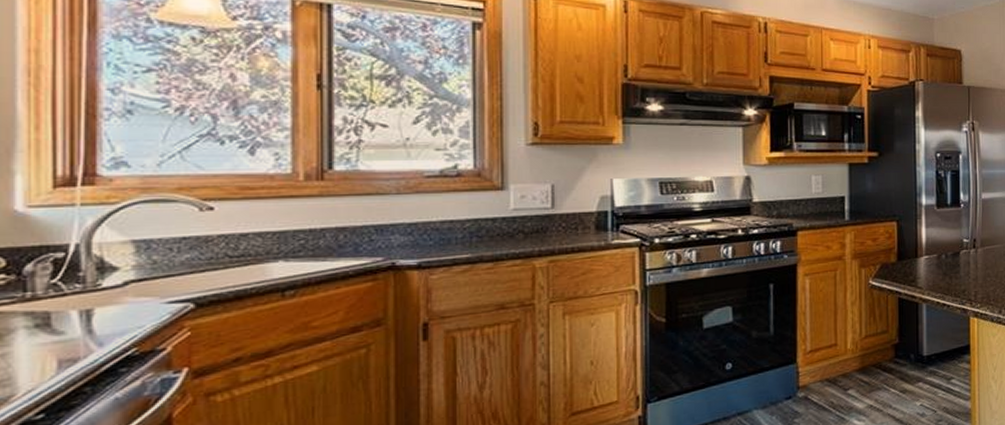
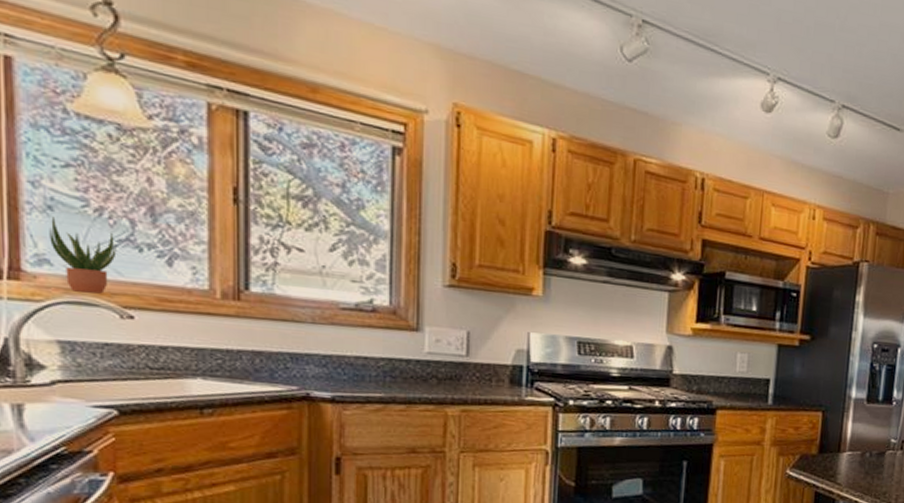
potted plant: none [128,120,197,190] -> present [49,216,117,294]

